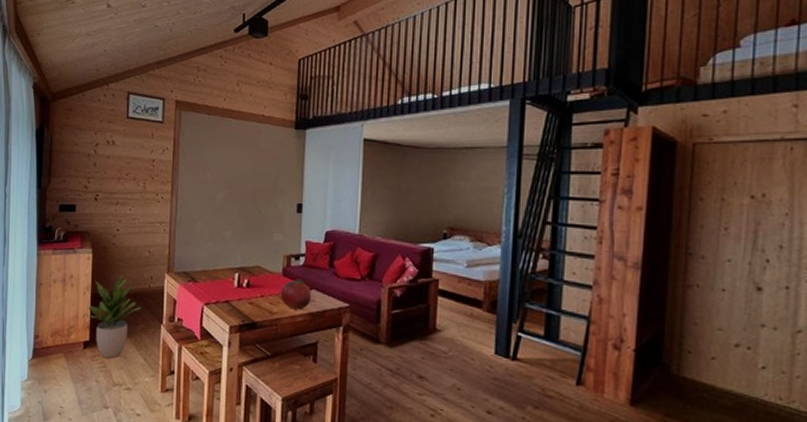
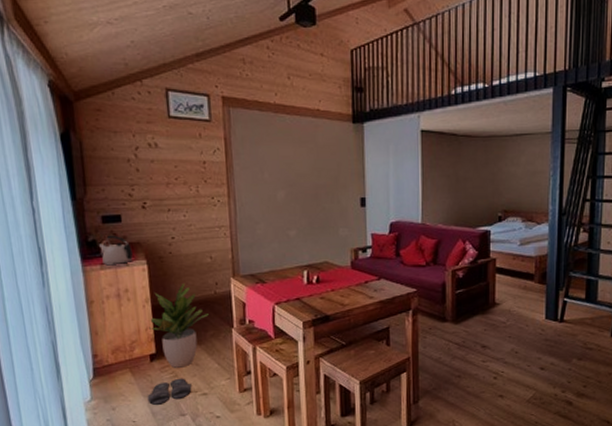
kettle: none [53,223,82,252] -> present [98,235,134,266]
slippers: none [76,369,118,394] -> present [147,378,192,405]
fruit: present [281,279,312,310] -> none [351,270,381,300]

